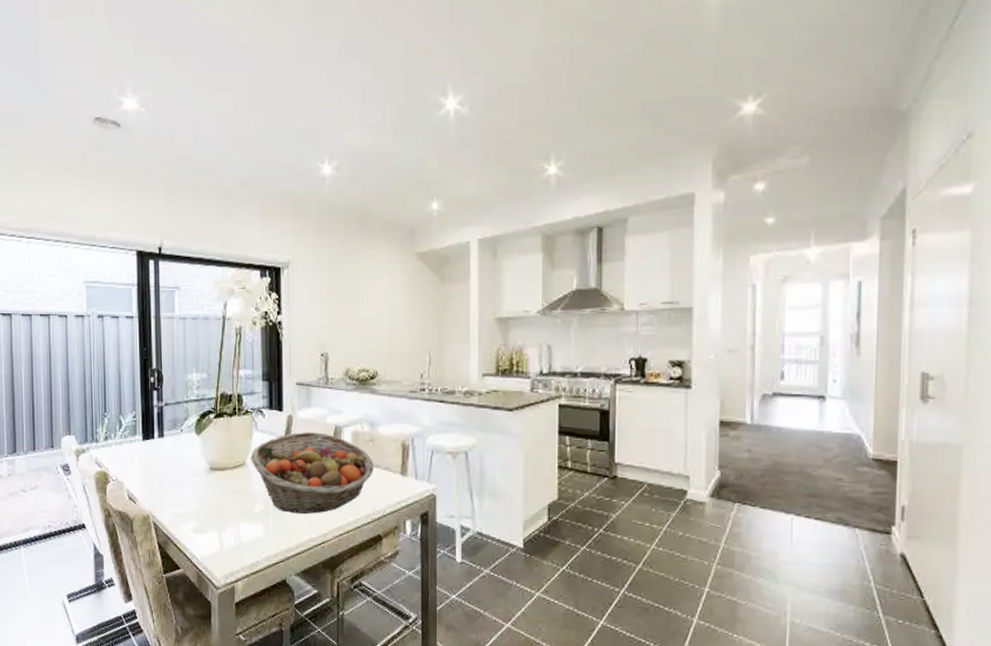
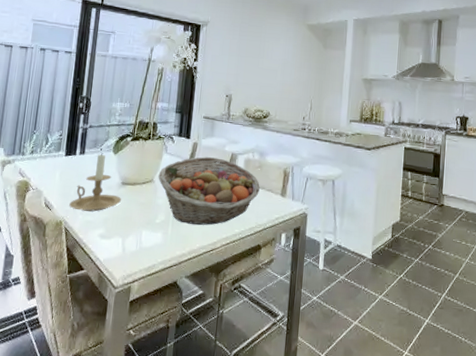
candle holder: none [154,434,212,503] -> present [69,153,122,212]

